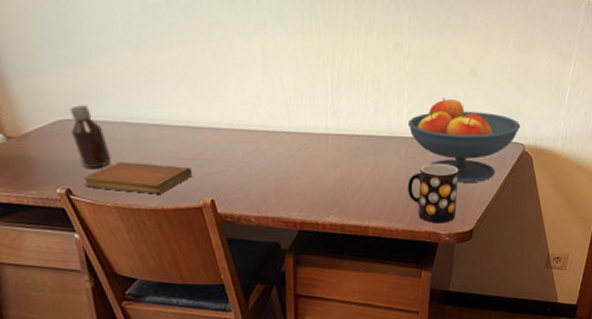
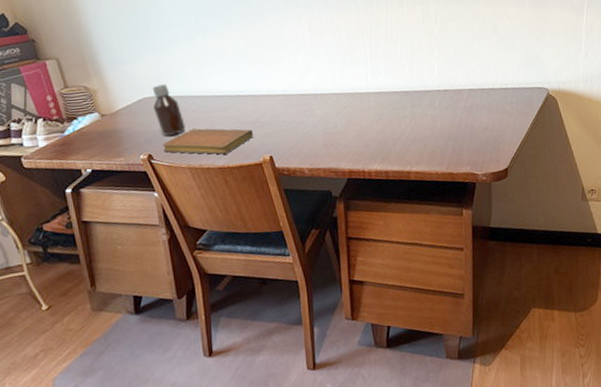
fruit bowl: present [407,97,521,183] -> none [439,53,543,127]
mug: present [407,163,459,223] -> none [443,110,491,165]

